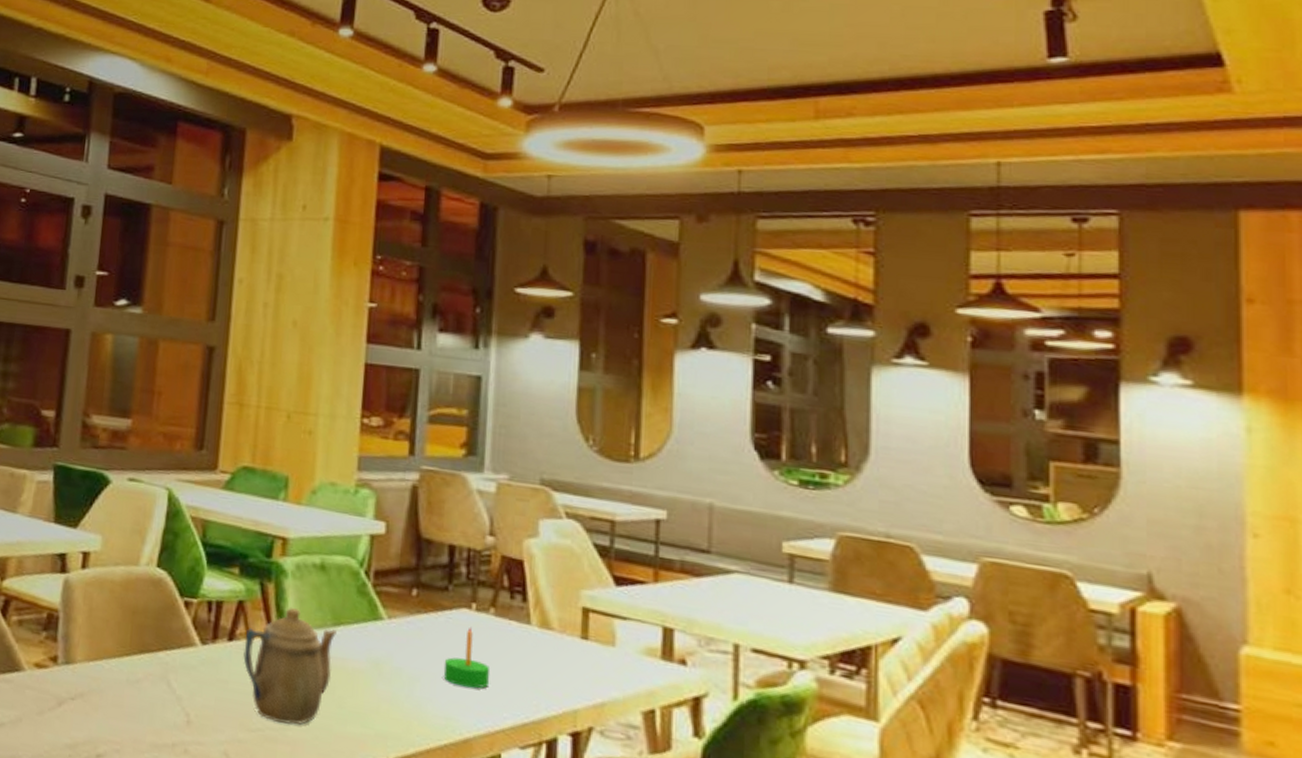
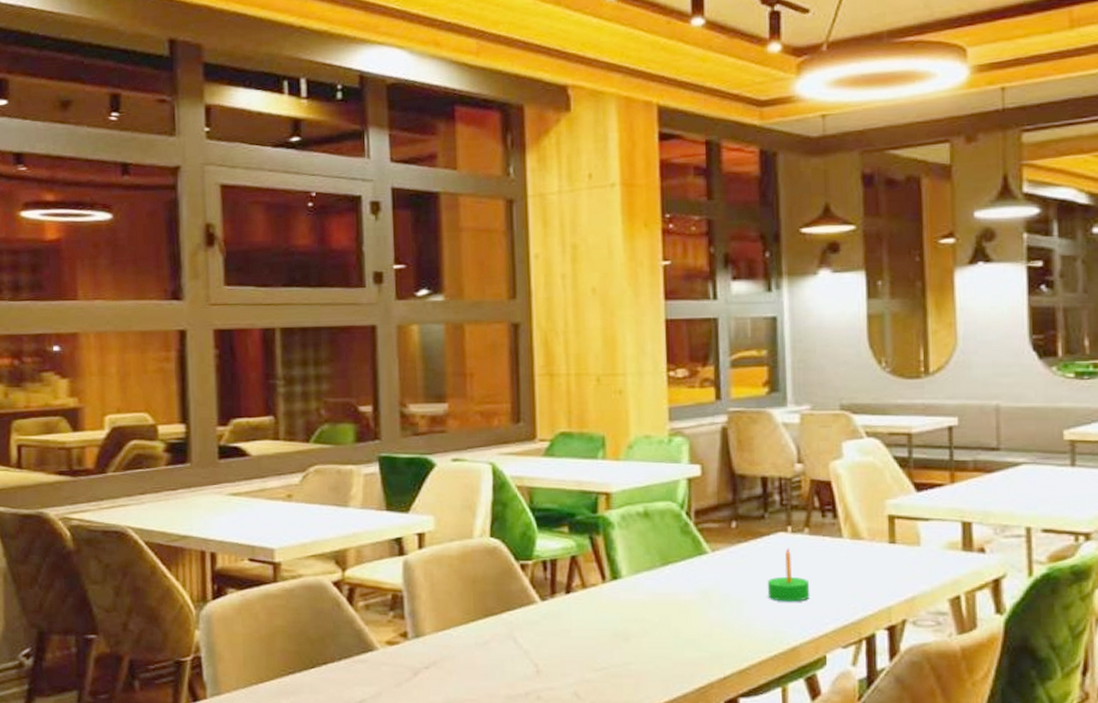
teapot: present [243,607,337,725] -> none [581,554,666,659]

